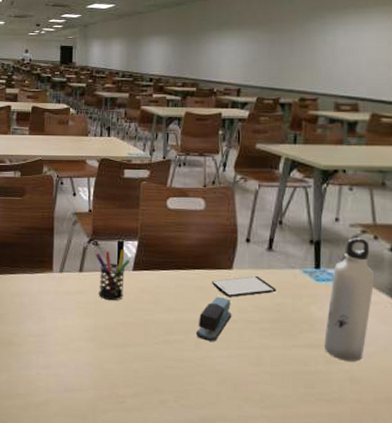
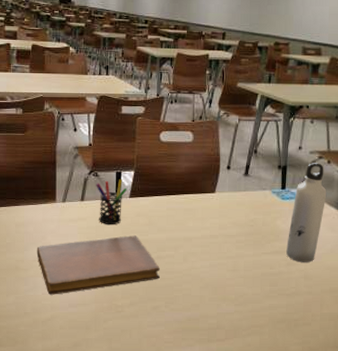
notebook: none [31,314,168,376] -> present [36,235,160,295]
stapler: present [196,296,232,341] -> none [184,216,214,254]
smartphone: present [211,276,276,297] -> none [197,198,251,216]

